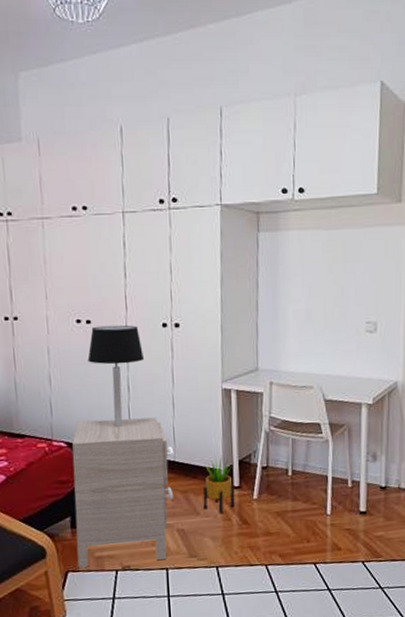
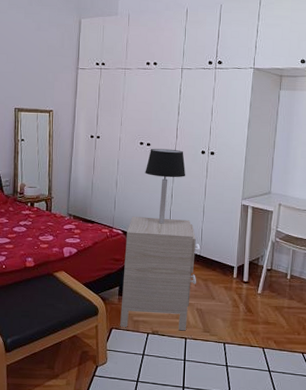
potted plant: present [202,456,235,514] -> none [218,256,244,302]

